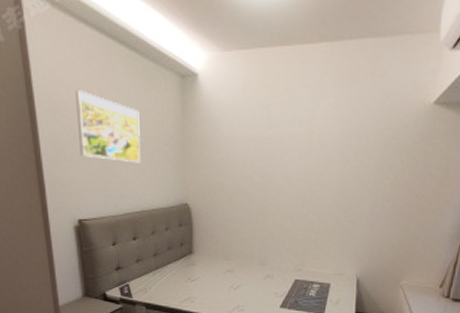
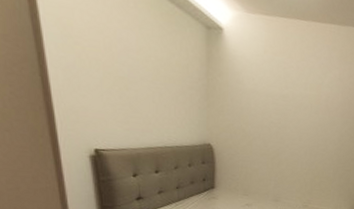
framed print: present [75,90,141,163] -> none [91,19,164,102]

